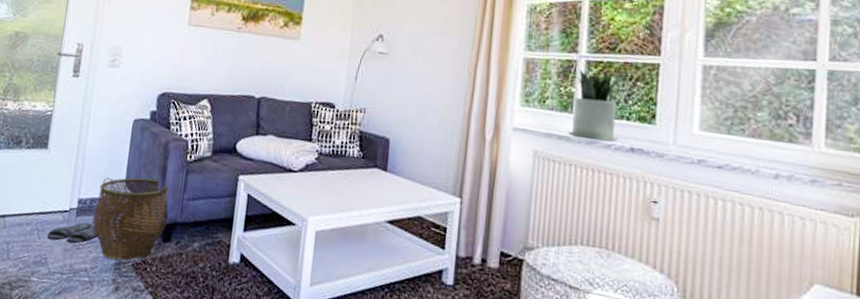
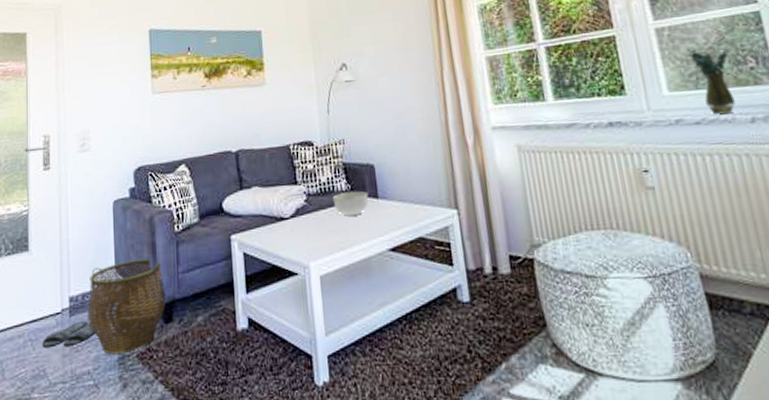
bowl: none [342,158,378,183] -> present [332,190,369,216]
planter: present [568,69,618,143] -> none [541,53,595,125]
vase: none [729,93,770,166] -> present [687,49,736,115]

